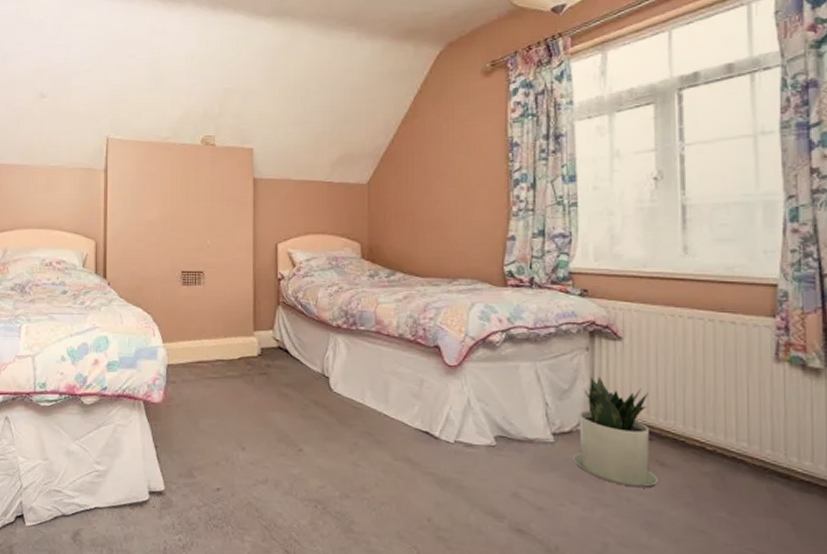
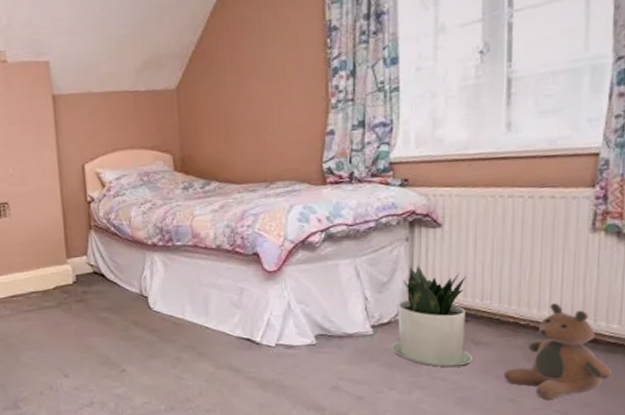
teddy bear: none [692,431,810,536] -> present [504,303,613,400]

